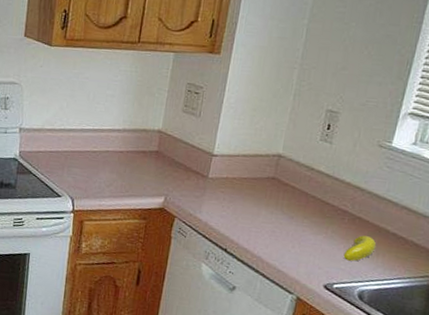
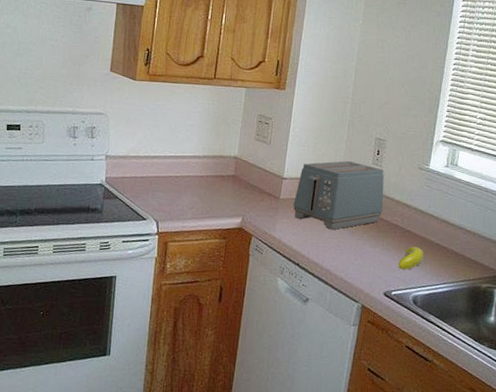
toaster: none [223,136,335,214] -> present [293,161,384,230]

